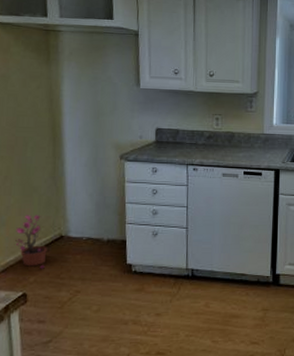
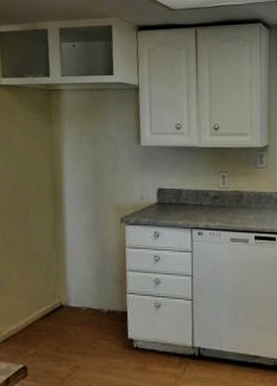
potted plant: present [15,215,47,269] -> none [16,282,47,340]

